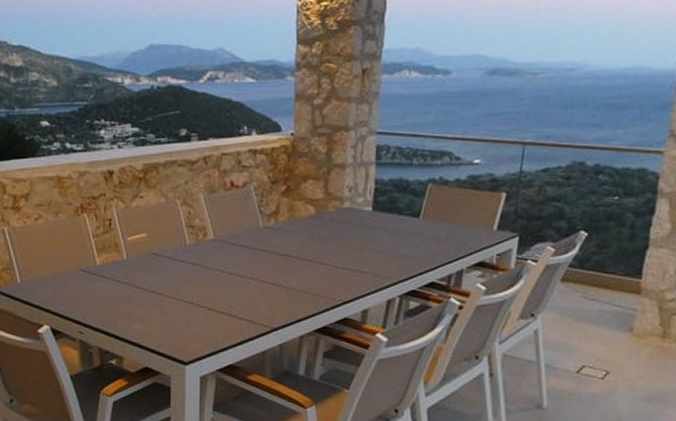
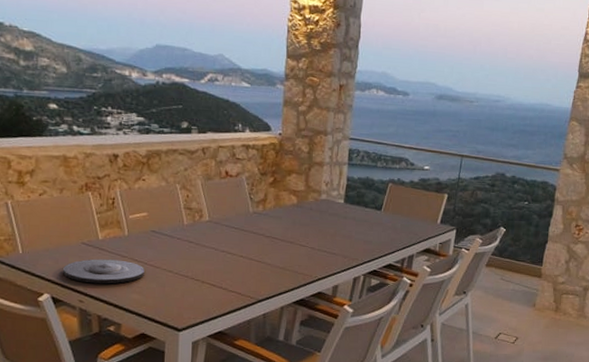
plate: none [62,286,145,314] -> present [63,259,144,284]

